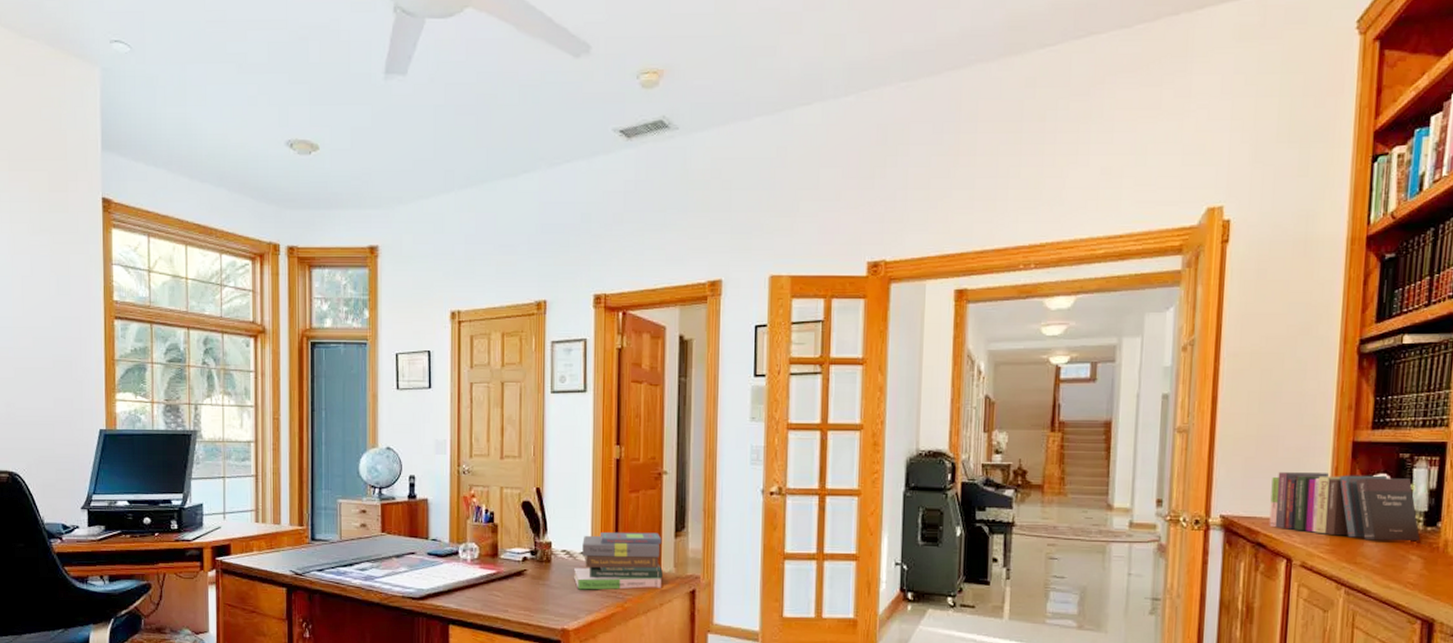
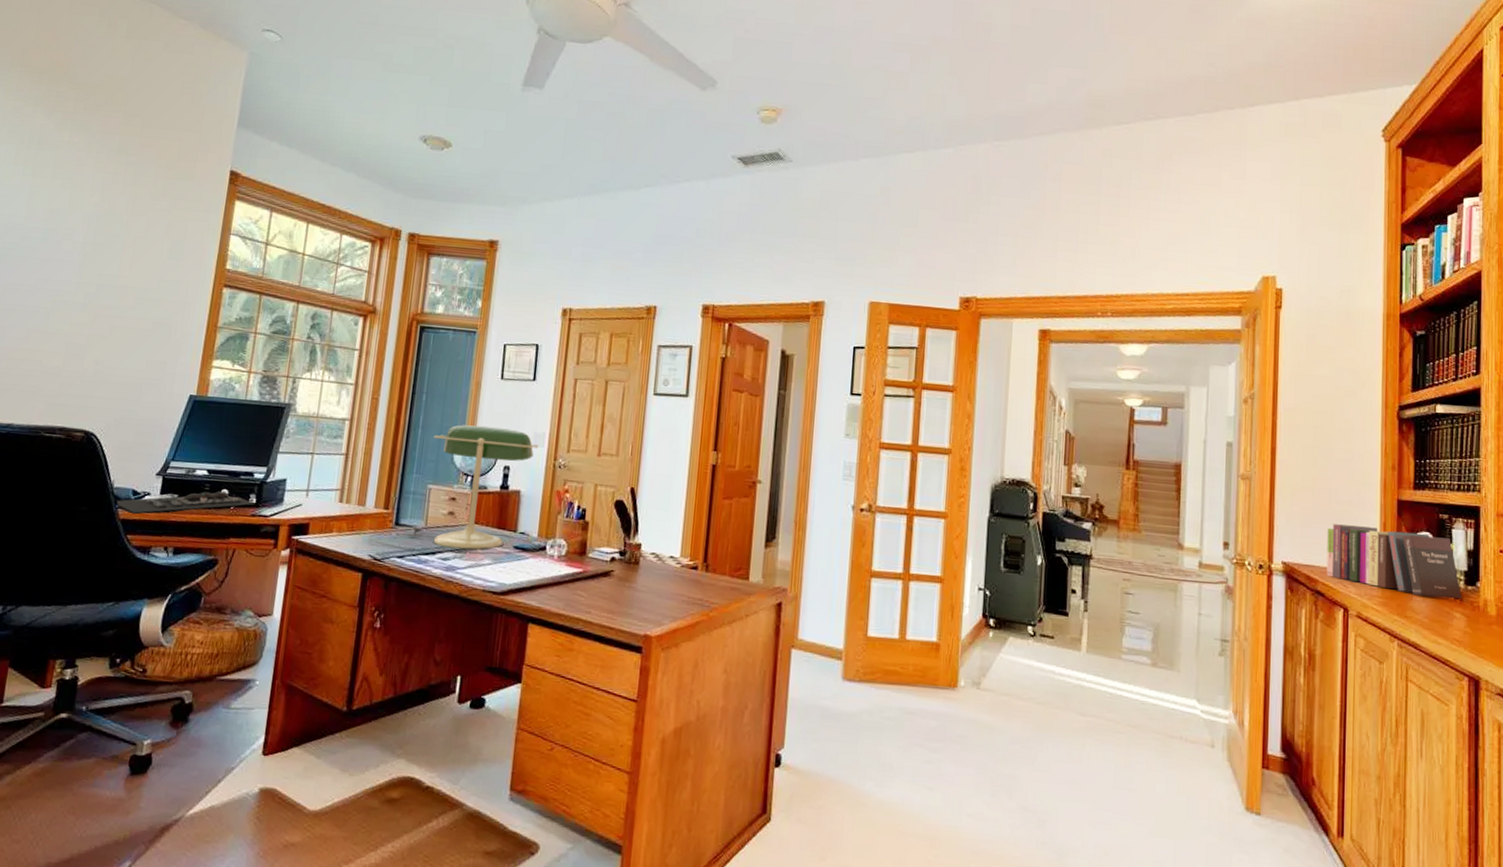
computer keyboard: none [48,520,177,547] -> present [114,491,255,515]
desk lamp: none [287,437,453,564] -> present [368,424,540,555]
books: present [574,531,663,590] -> none [661,537,752,600]

